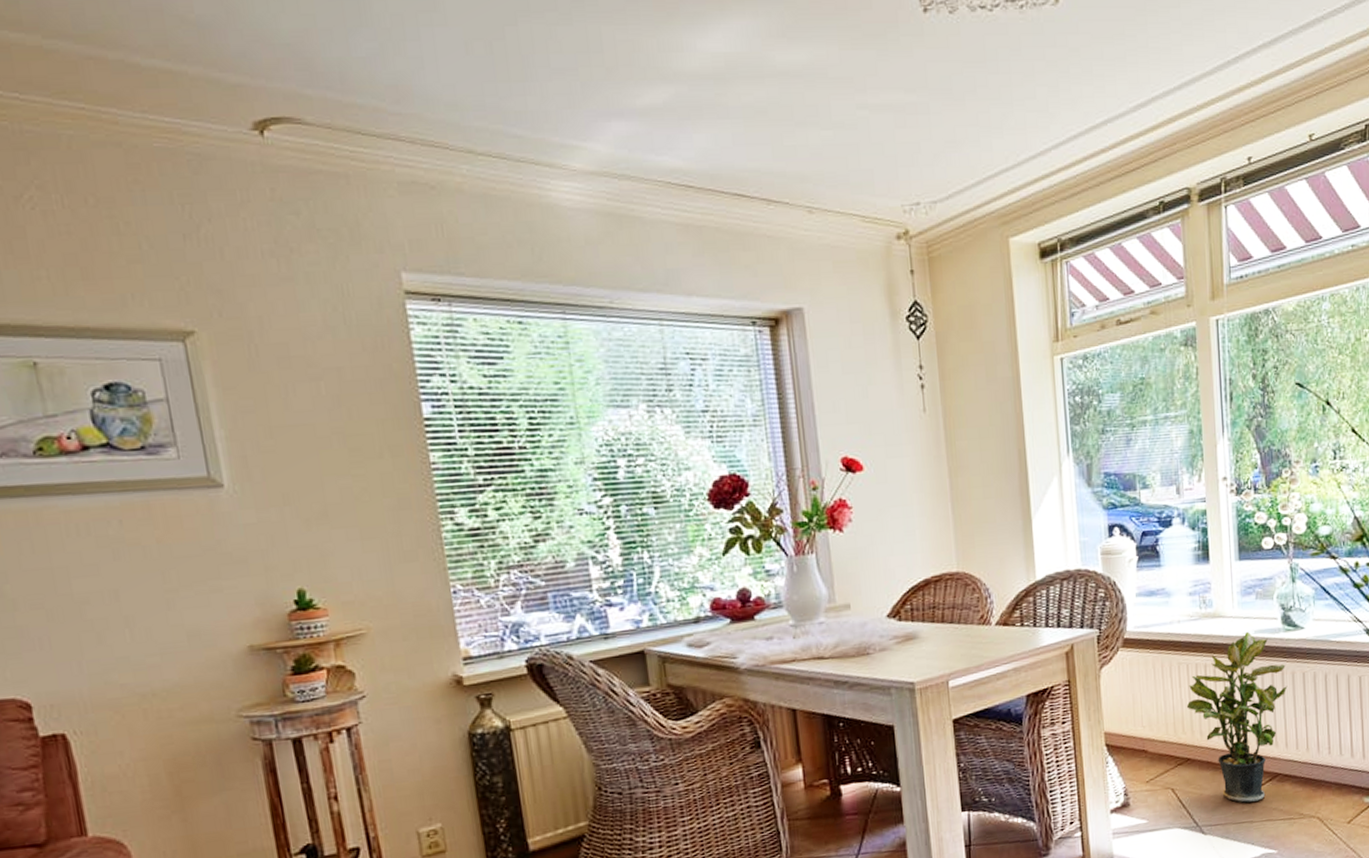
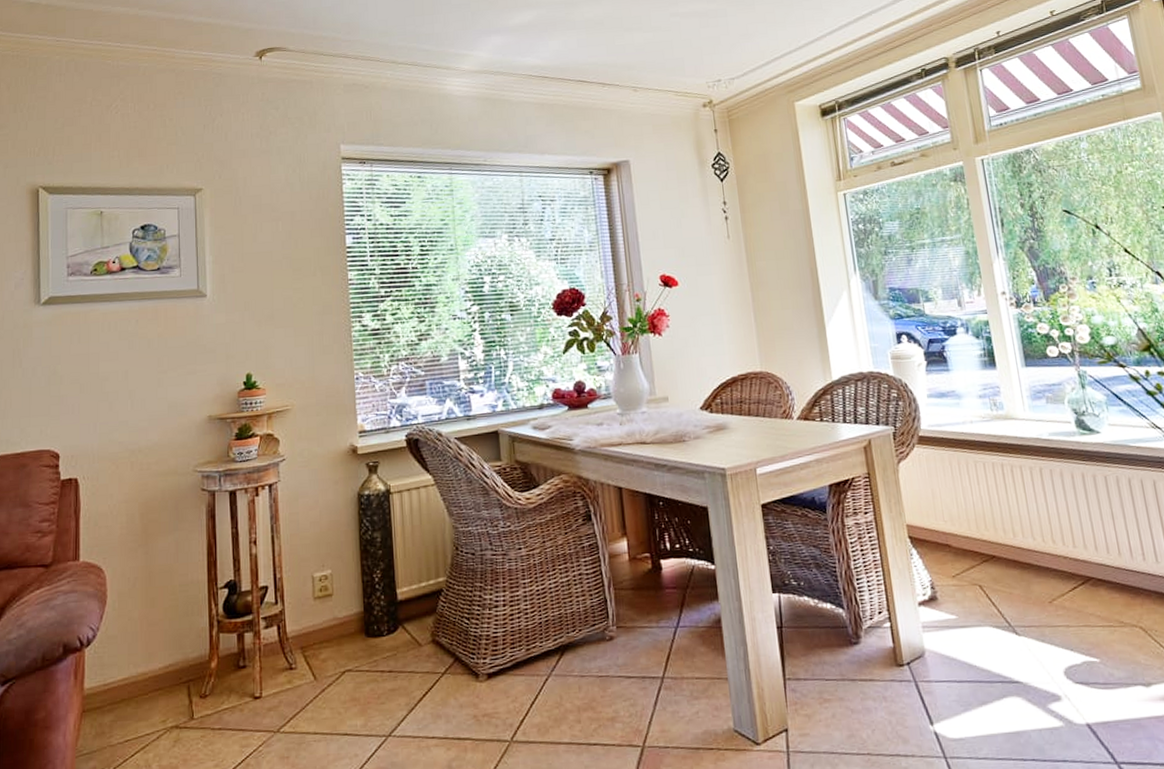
potted plant: present [1186,631,1288,803] -> none [986,433,1090,606]

